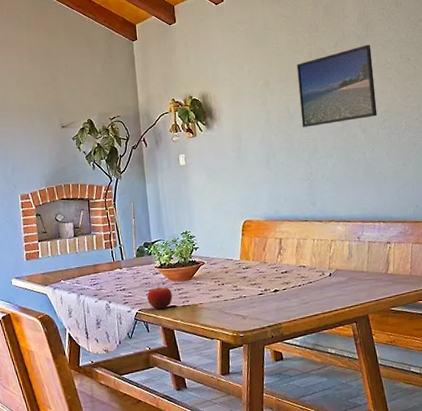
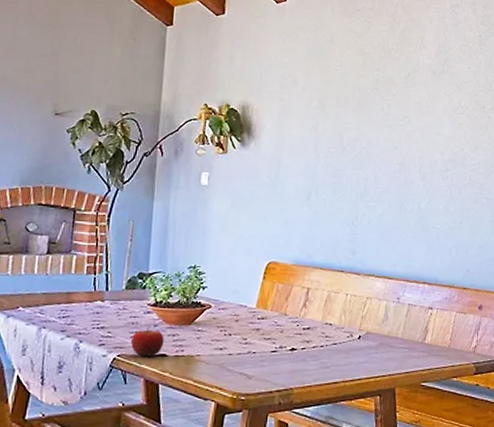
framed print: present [296,44,378,127] -> none [354,82,446,164]

